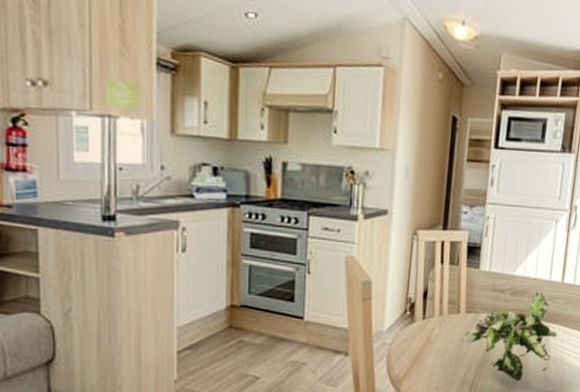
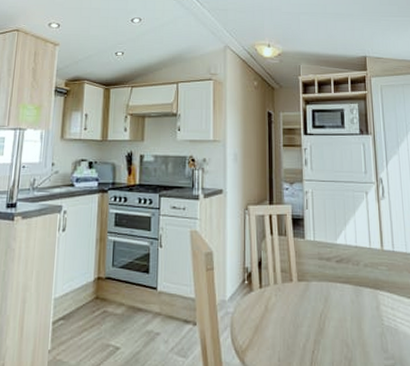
plant: present [460,291,557,381] -> none [296,258,387,352]

